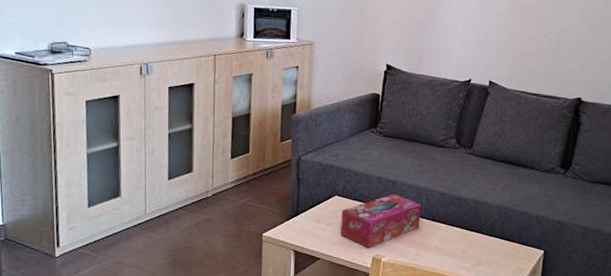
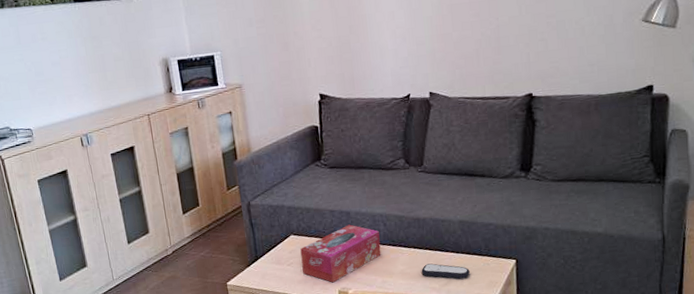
remote control: none [455,243,500,262] -> present [421,263,470,279]

